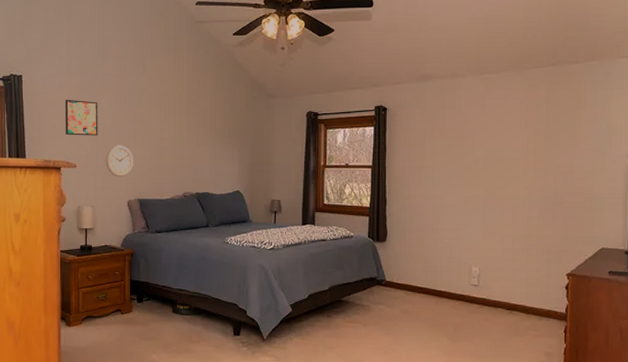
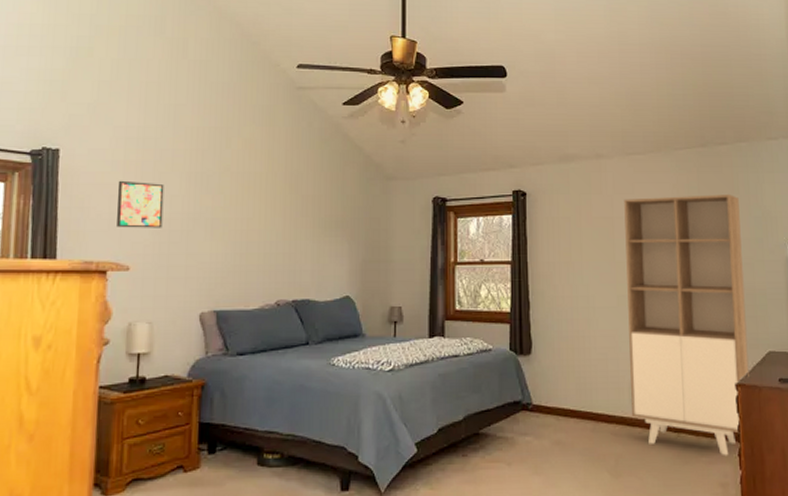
wall clock: present [106,145,133,178] -> none [171,240,210,283]
wardrobe: none [471,109,585,332] -> present [624,195,749,456]

